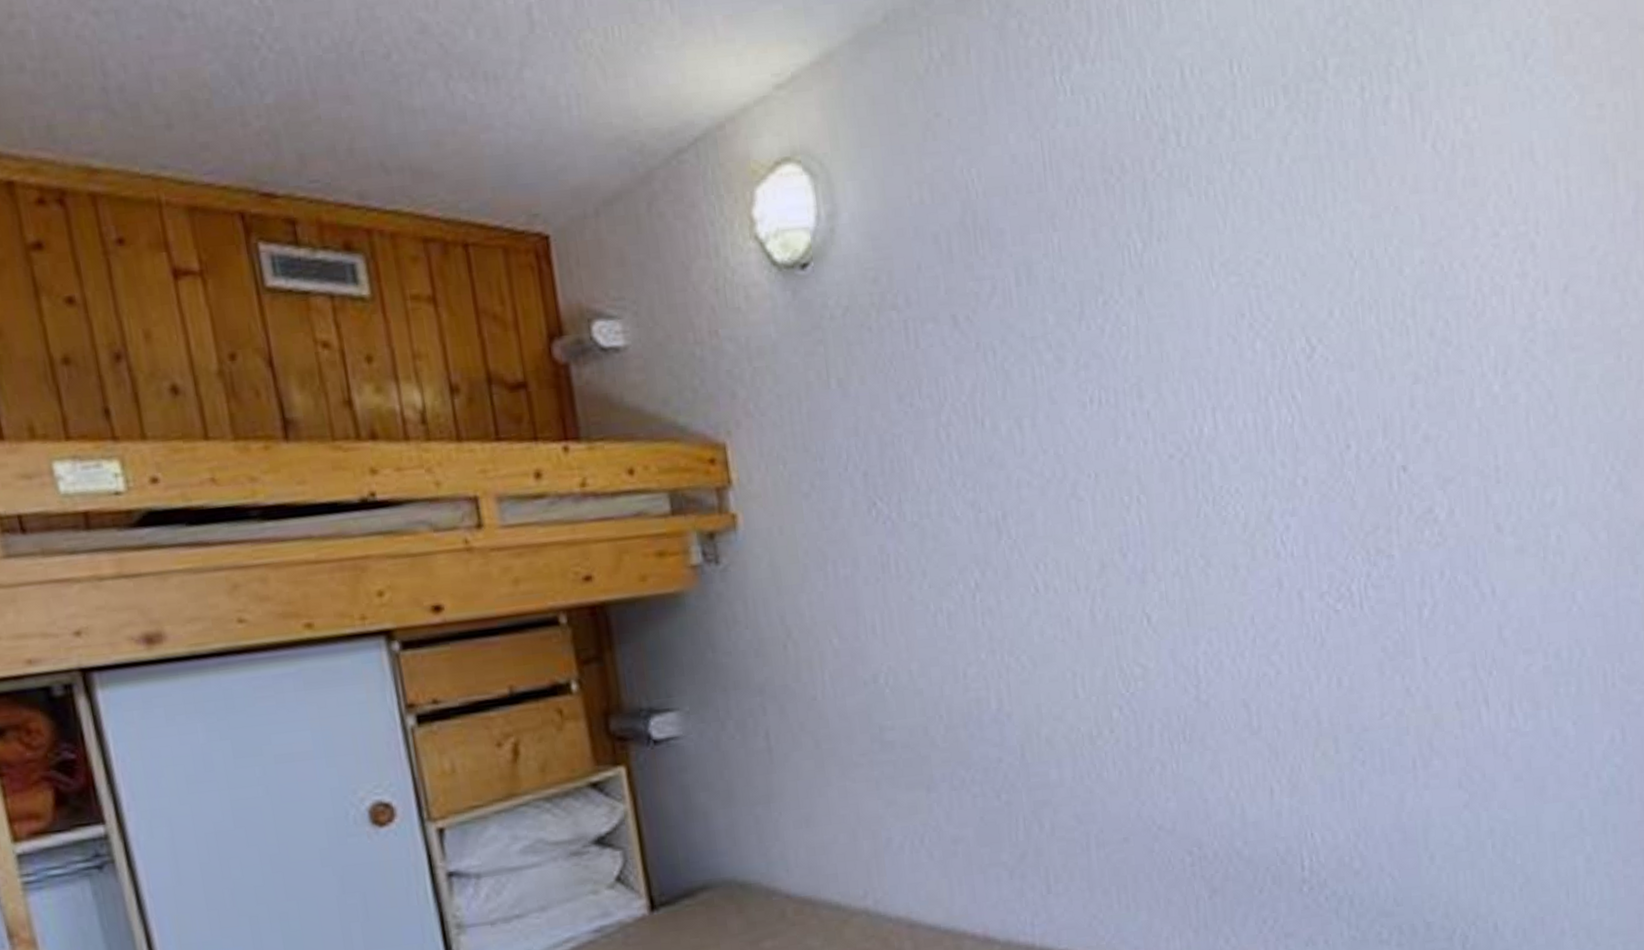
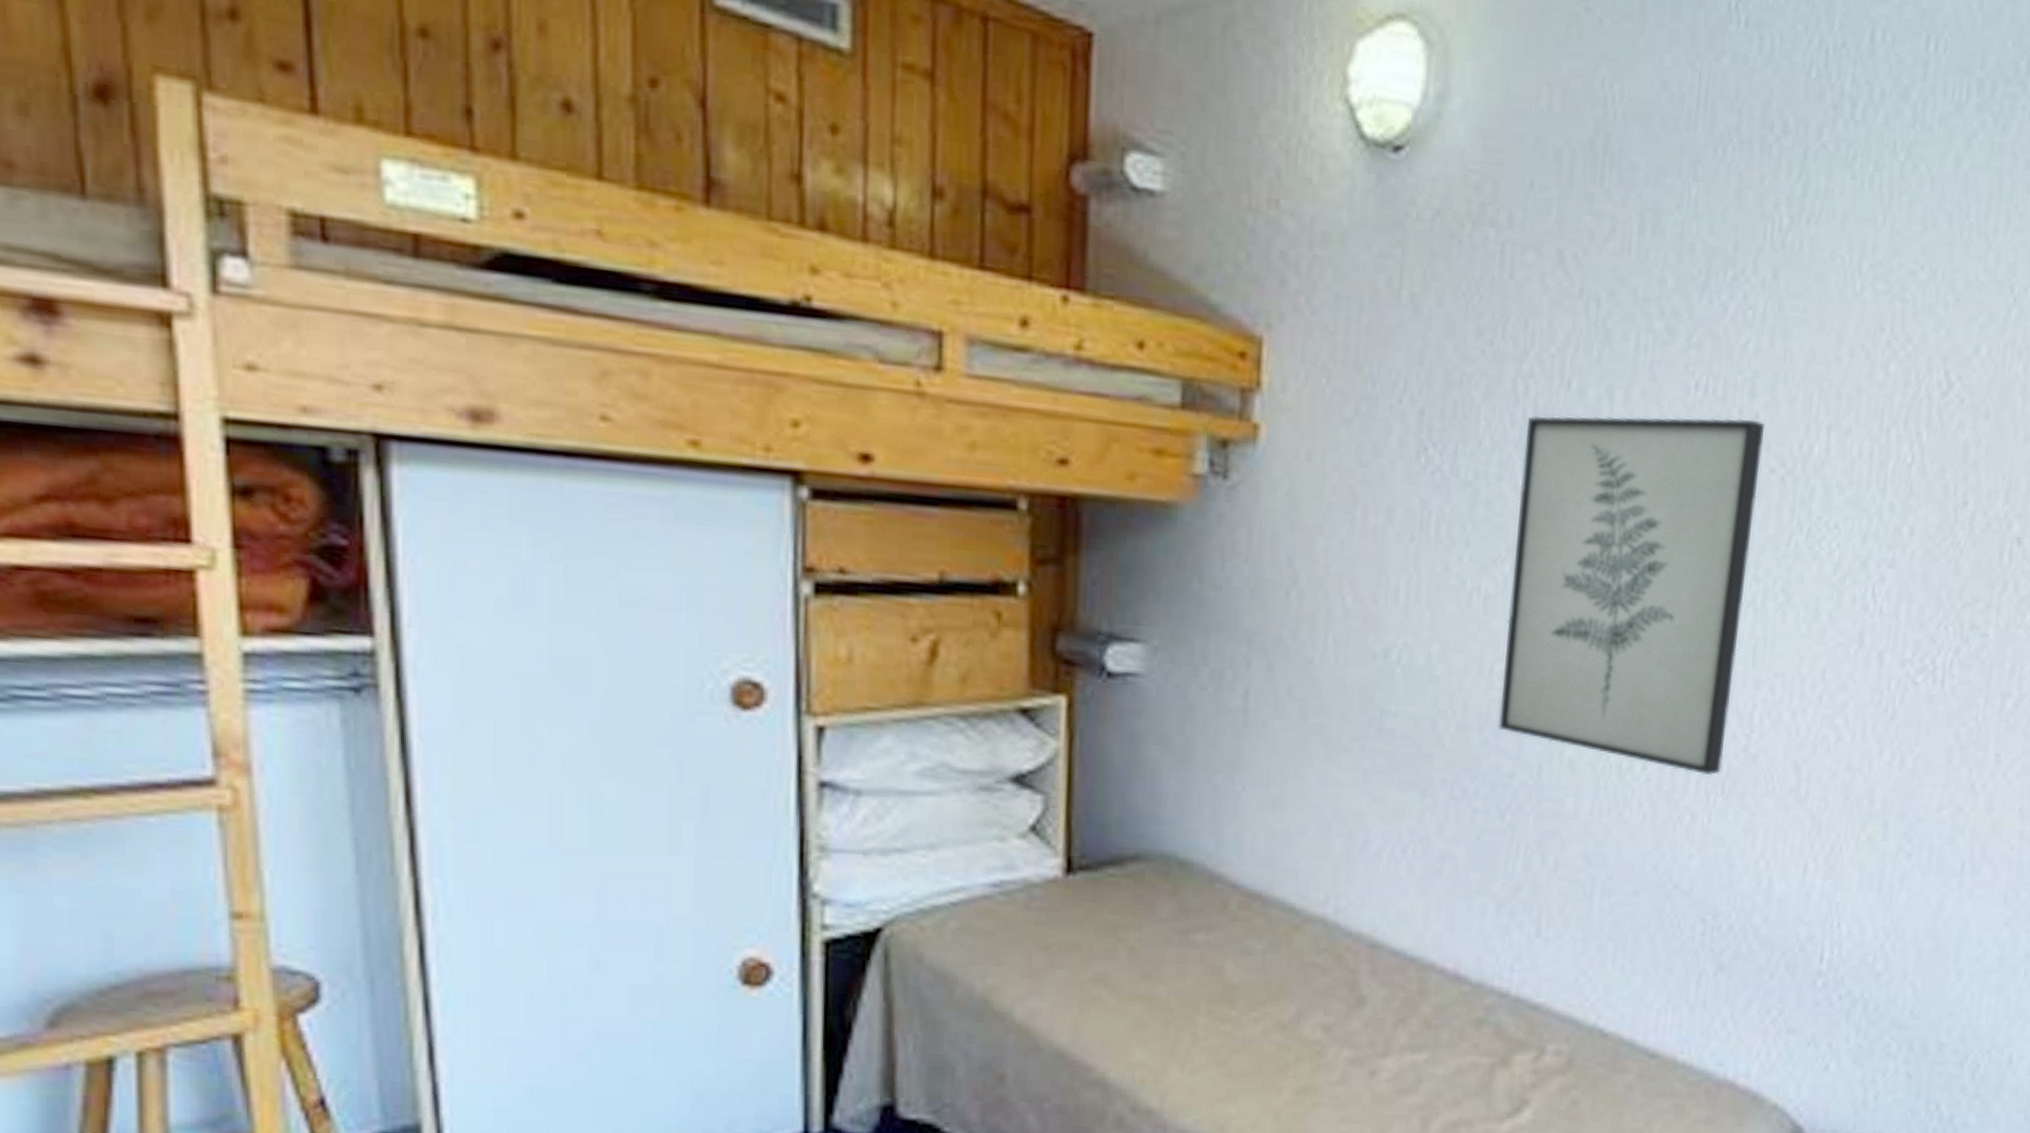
wall art: none [954,416,1179,728] -> present [1498,415,1764,776]

